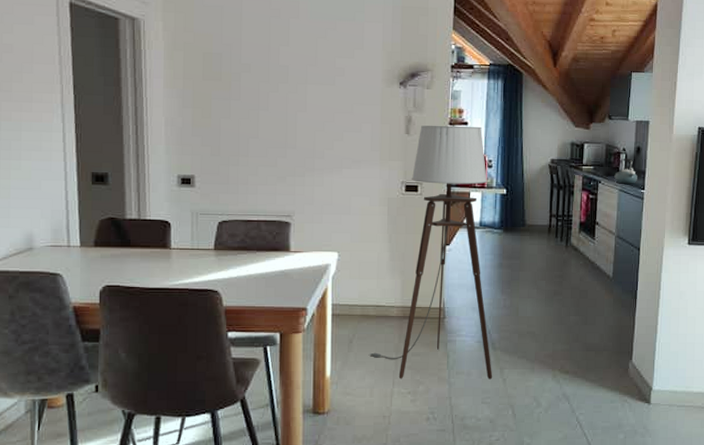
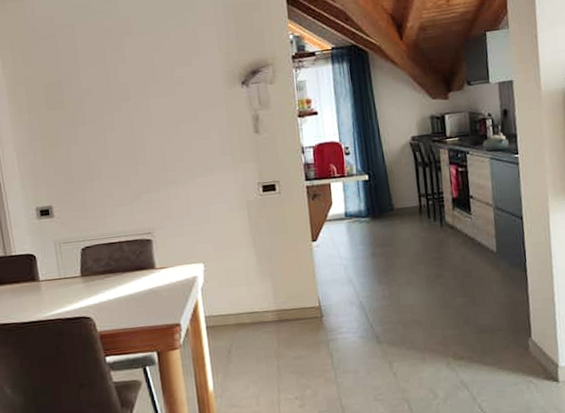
floor lamp: present [369,125,493,380] -> none [250,114,382,385]

